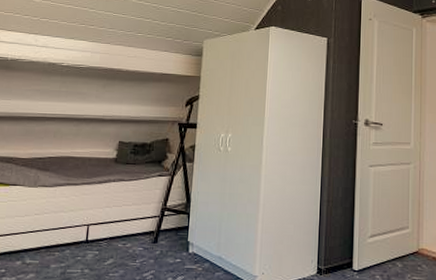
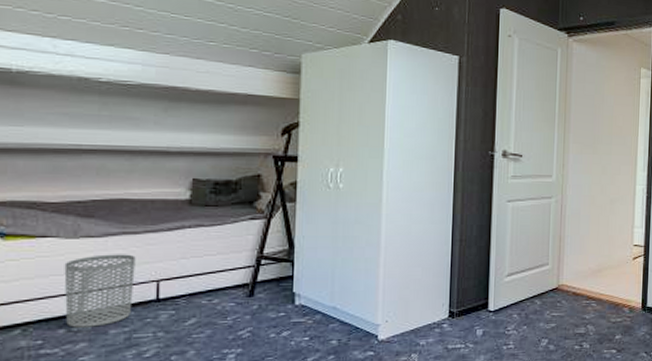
waste bin: none [22,201,74,261] -> present [64,254,136,328]

